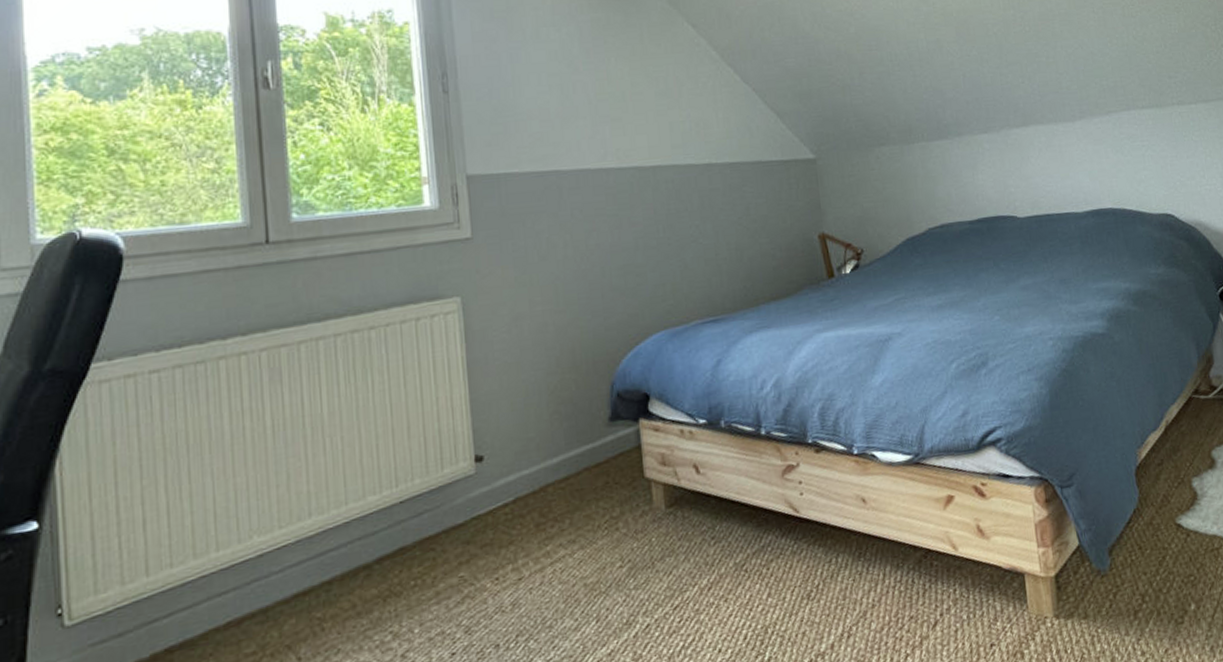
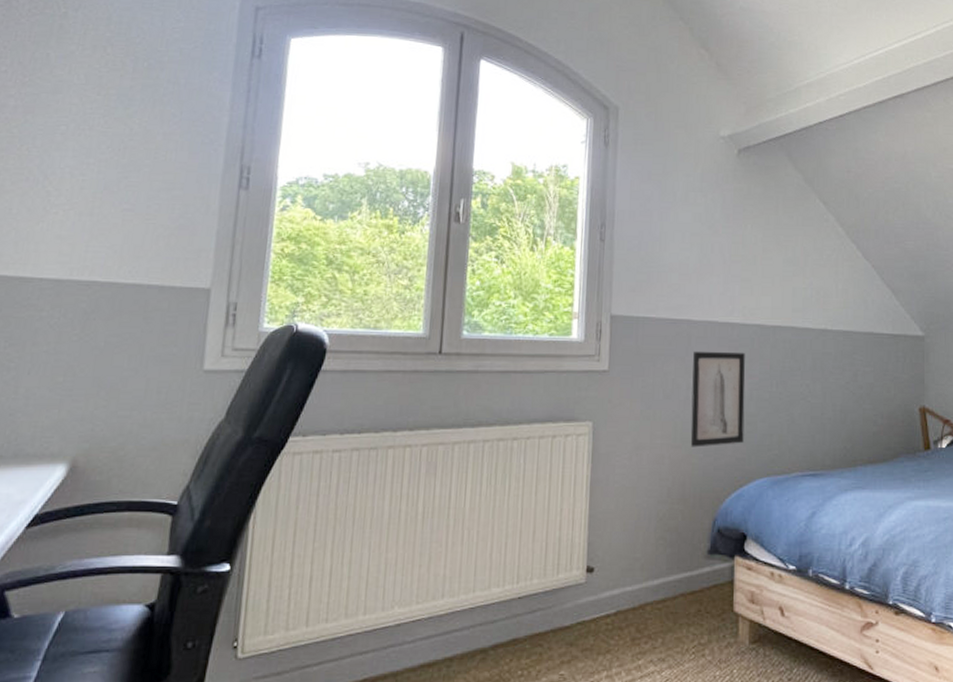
wall art: none [567,200,635,310] -> present [690,351,746,447]

